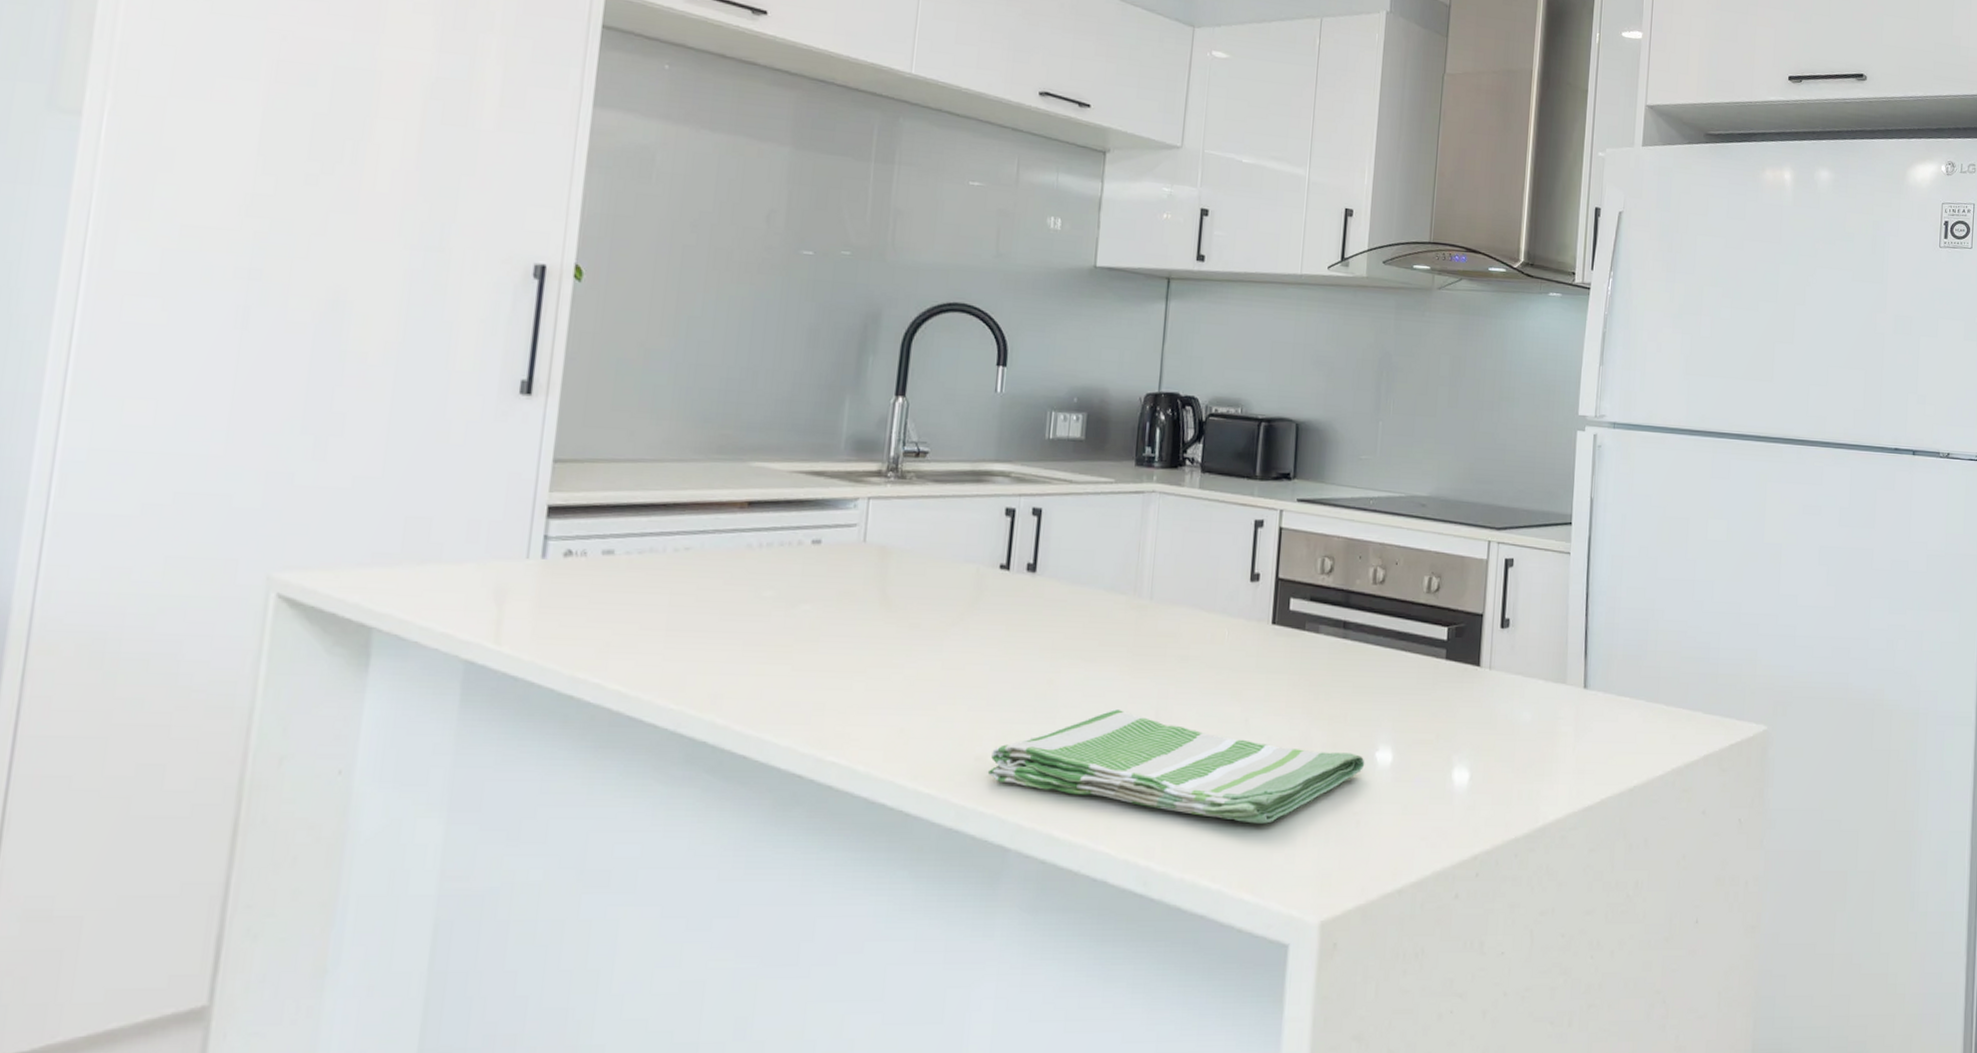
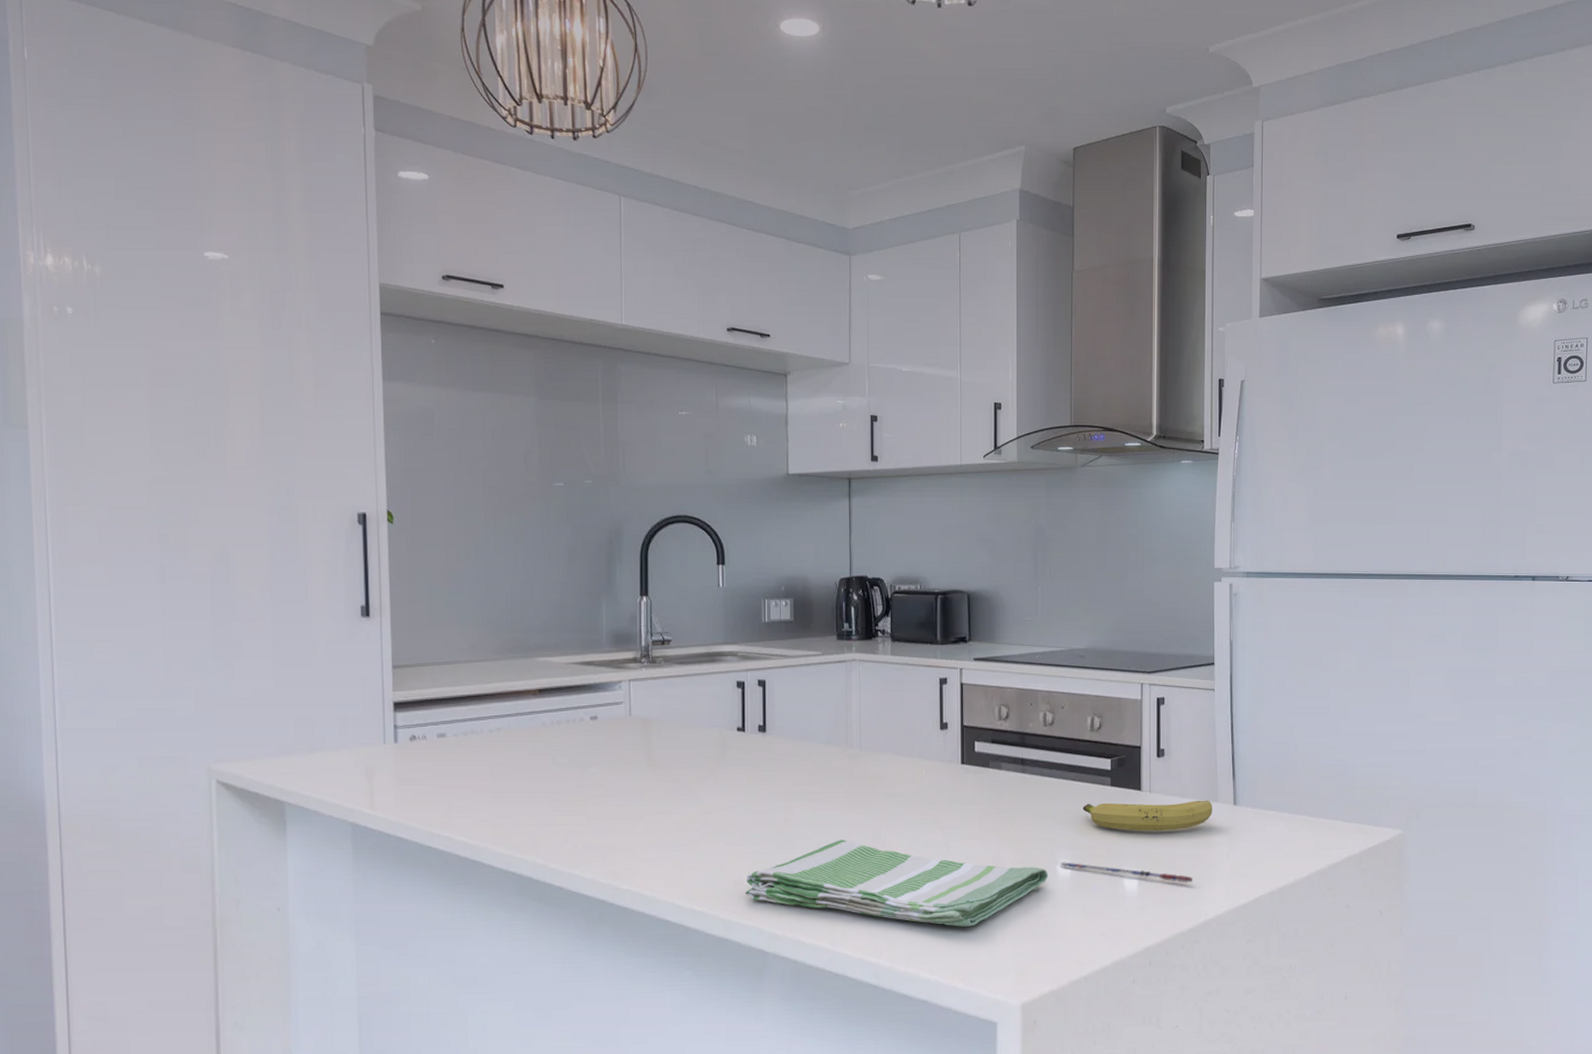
pen: none [1379,748,1533,779] -> present [1060,862,1193,883]
fruit: none [1411,679,1560,716] -> present [1083,800,1213,831]

